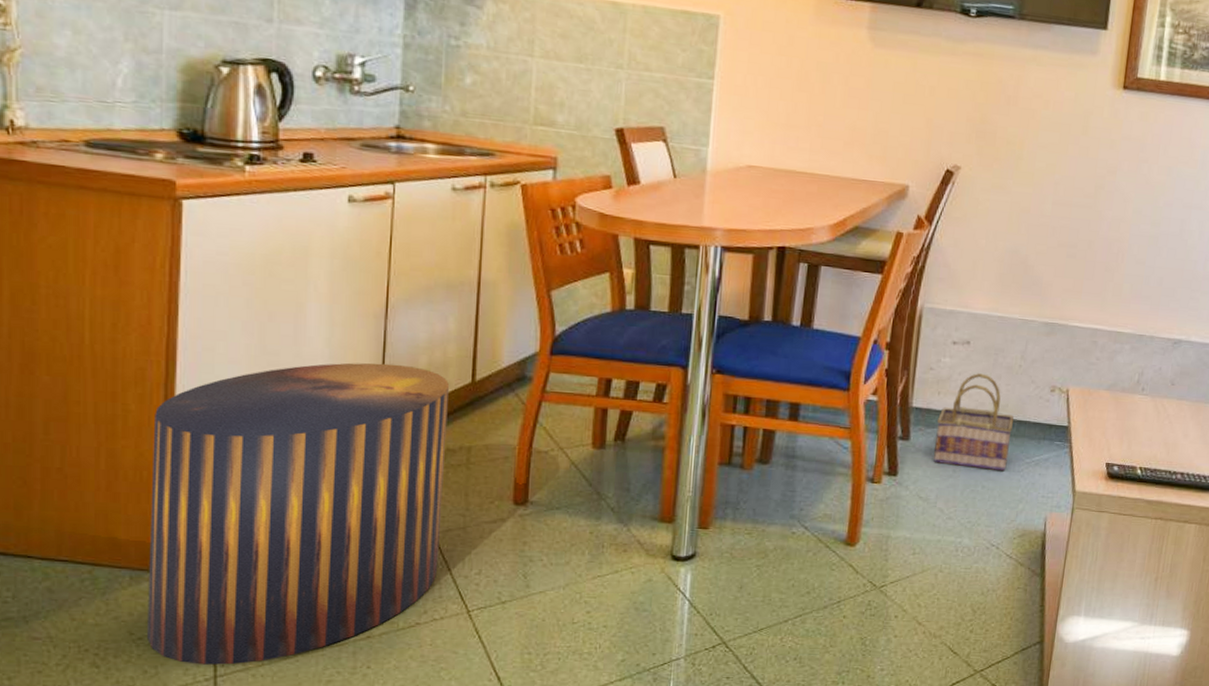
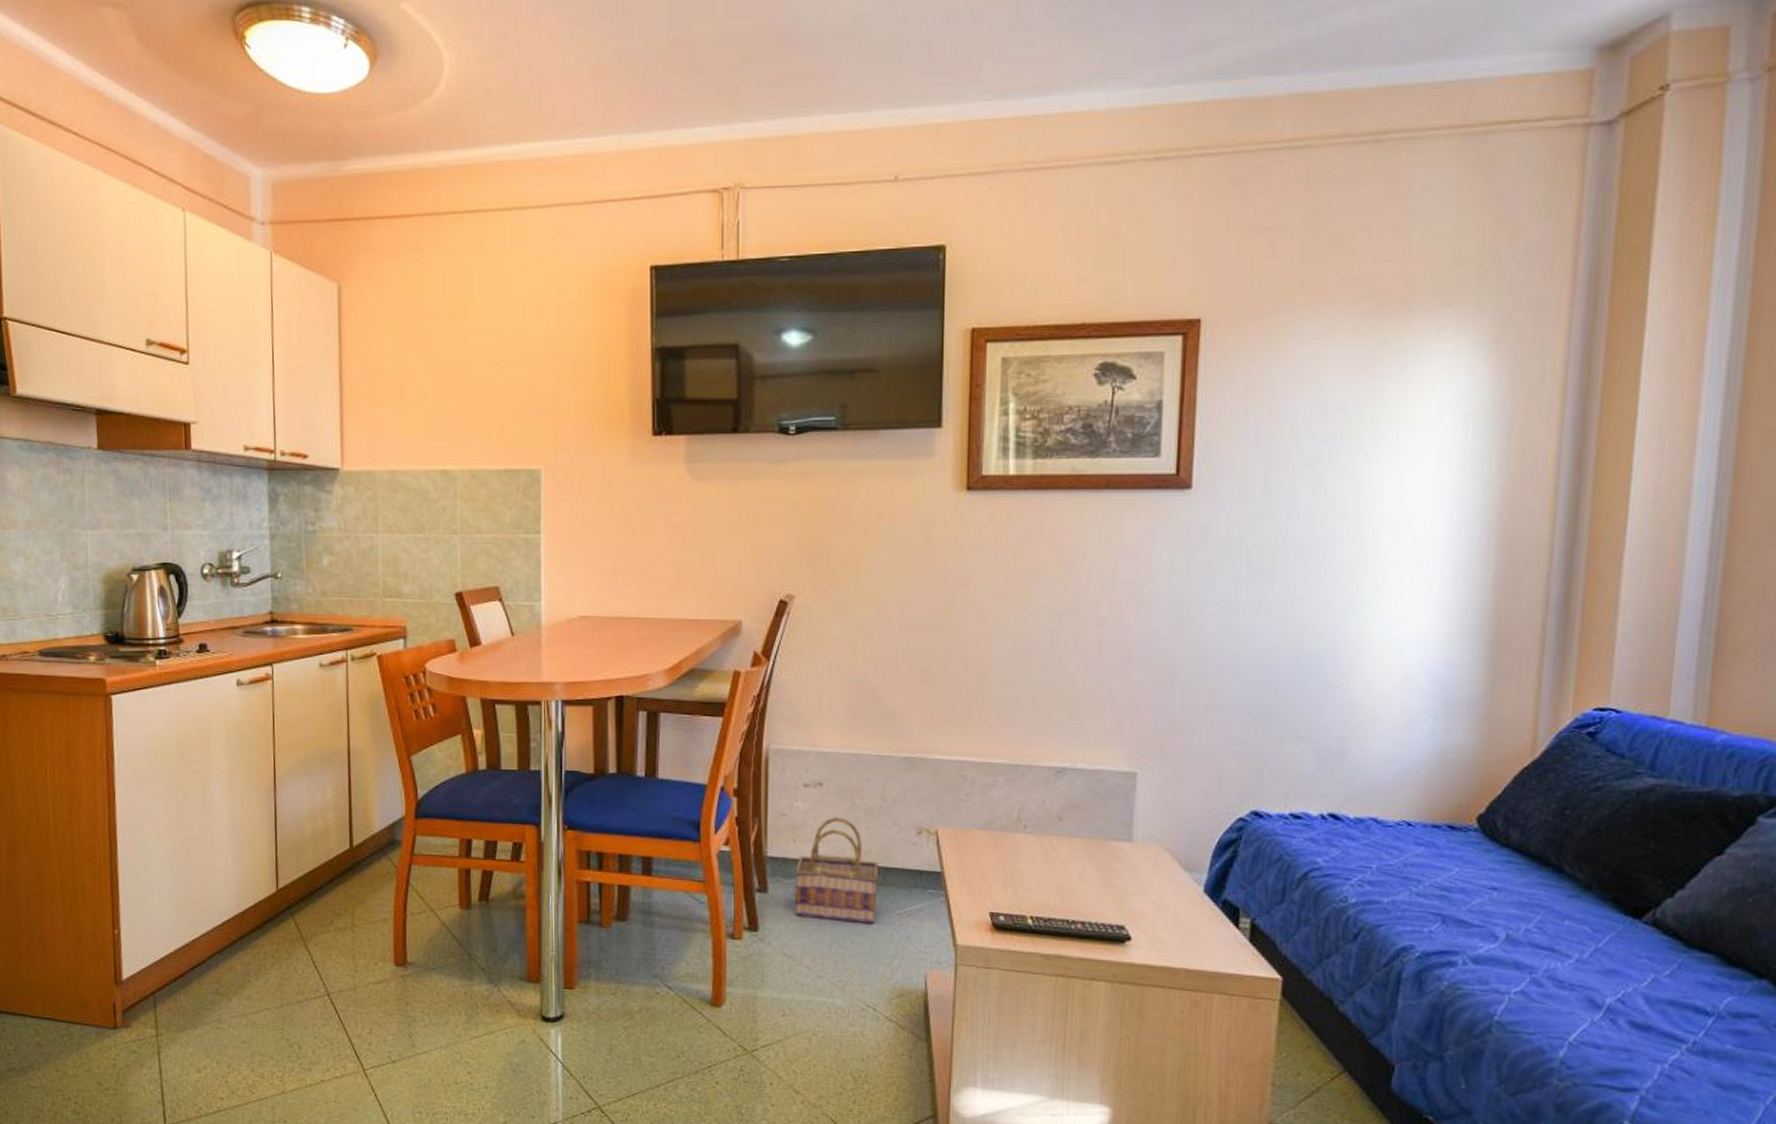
stool: present [147,362,450,665] -> none [104,833,335,1116]

